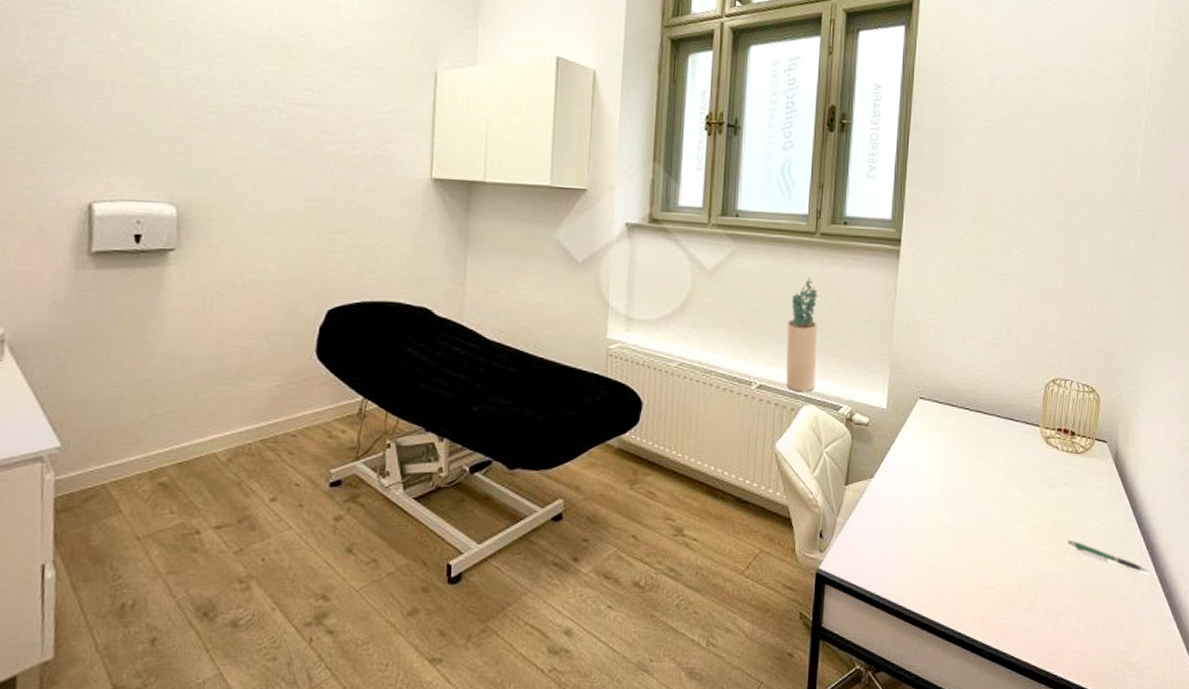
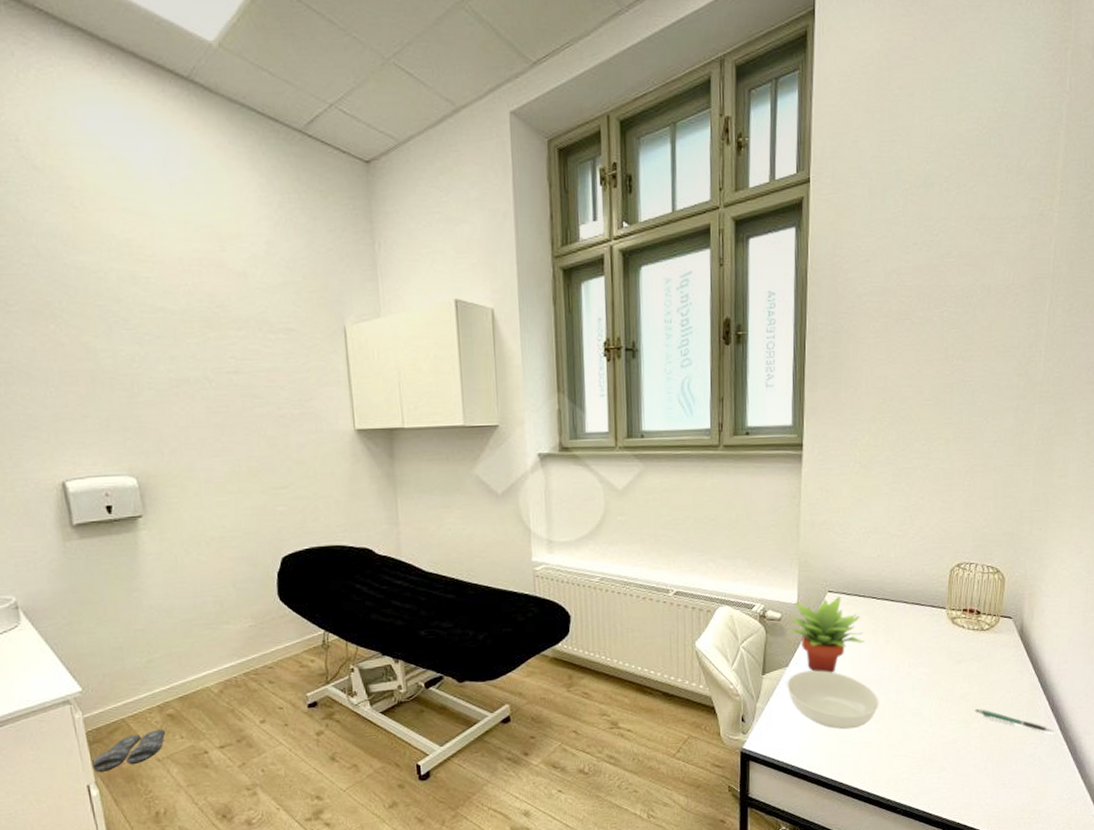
slippers: none [54,500,152,548] -> present [92,729,166,772]
vase: present [785,277,817,393] -> none [697,489,728,596]
bowl: none [871,484,968,554] -> present [787,670,879,730]
succulent plant: none [873,403,955,489] -> present [786,596,864,673]

